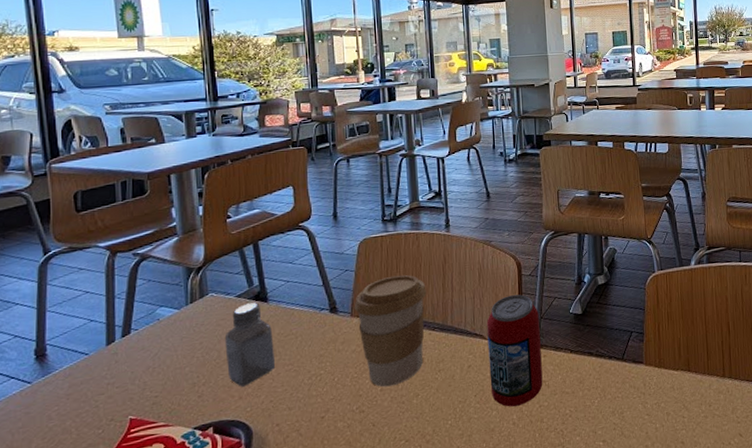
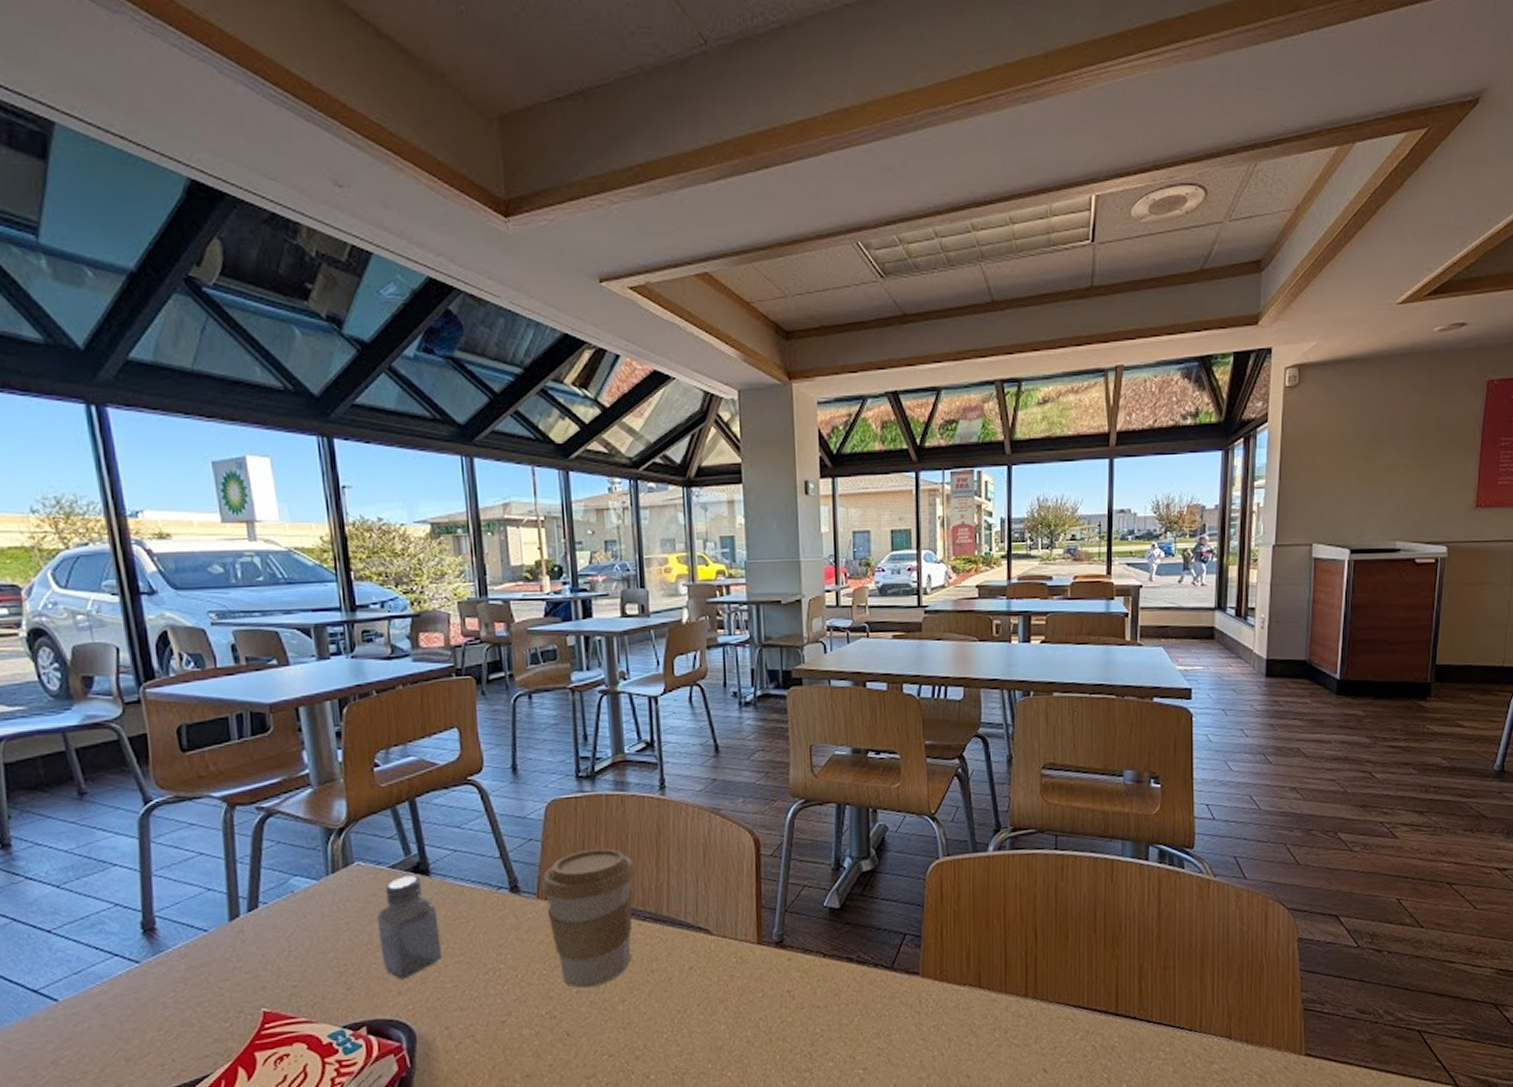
beverage can: present [487,294,543,407] -> none [714,880,786,1021]

